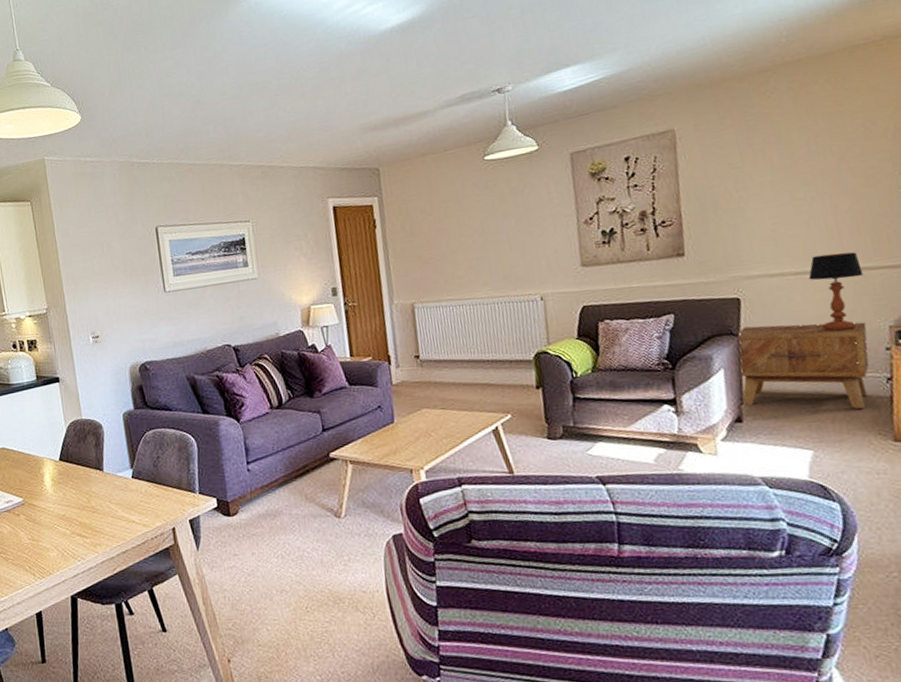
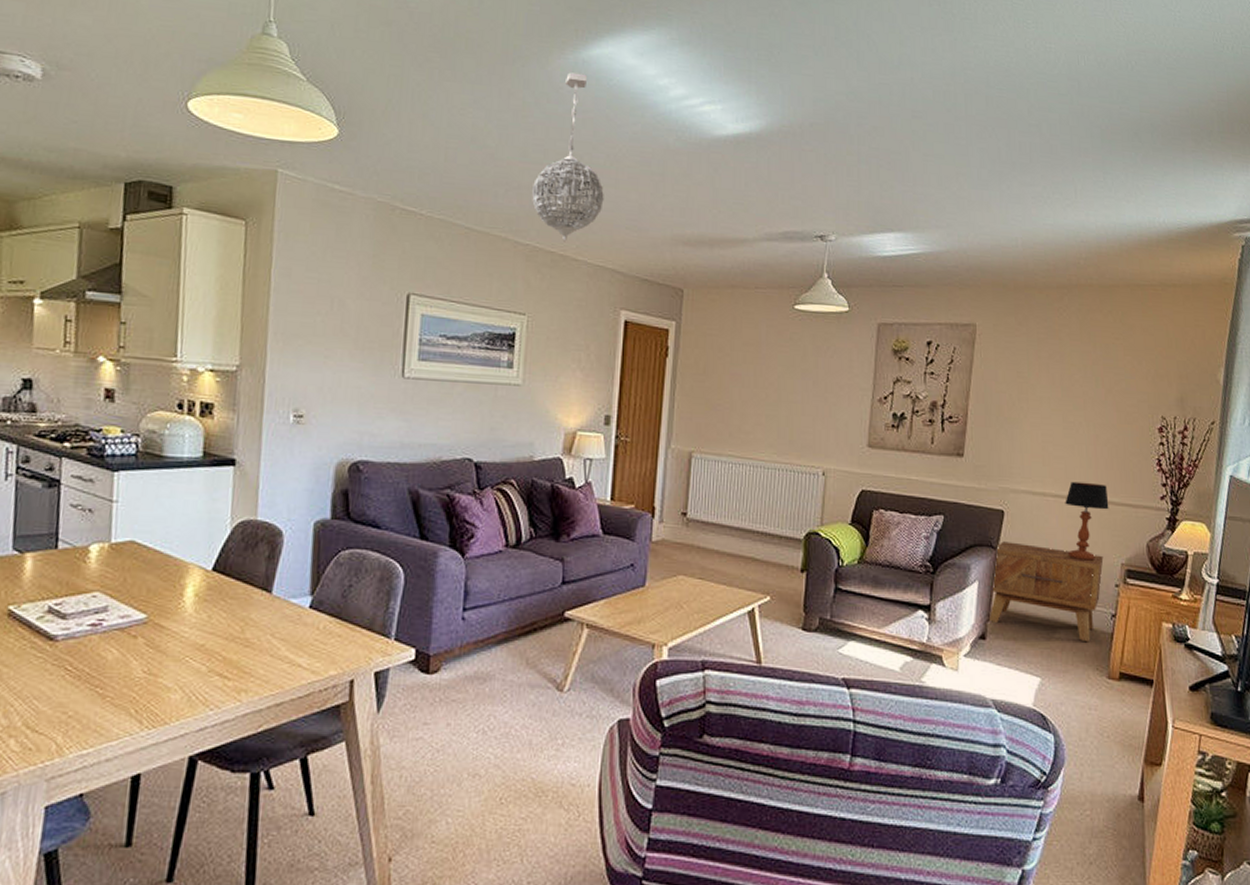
pendant light: none [234,13,296,155] -> present [531,72,604,242]

